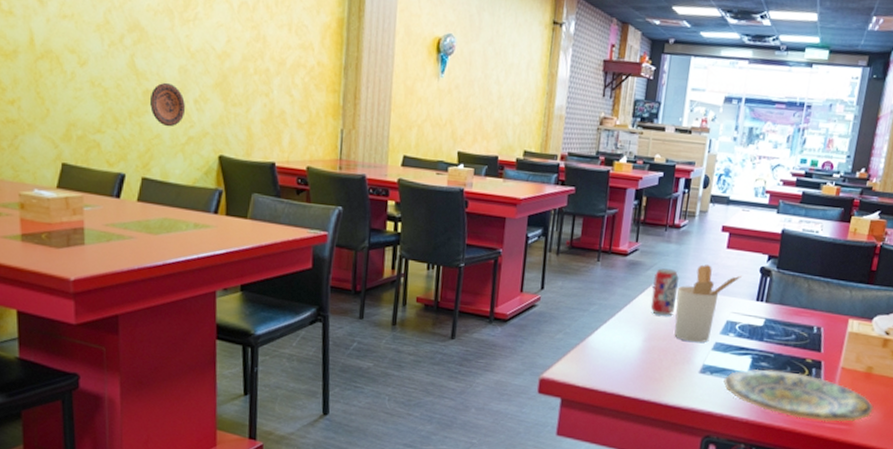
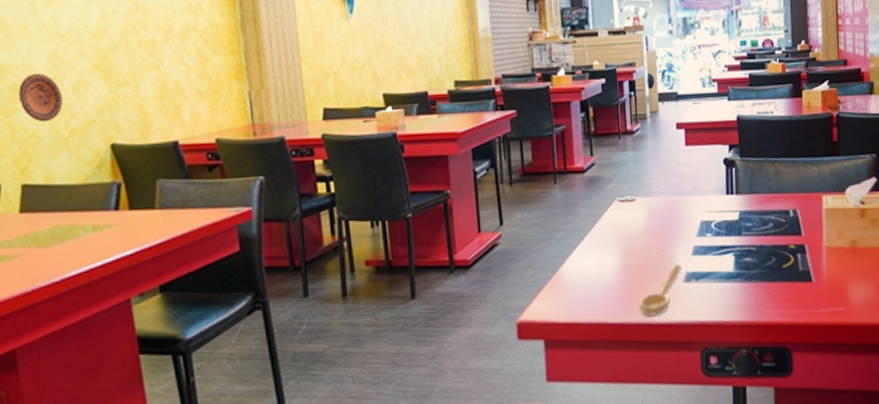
beverage can: present [650,268,680,316] -> none [617,178,646,229]
spoon: none [653,355,700,398] -> present [639,263,681,316]
utensil holder: present [674,264,742,343] -> none [643,166,706,252]
plate: present [724,369,874,422] -> none [711,261,866,310]

